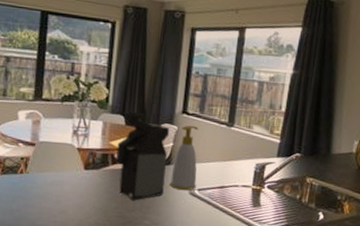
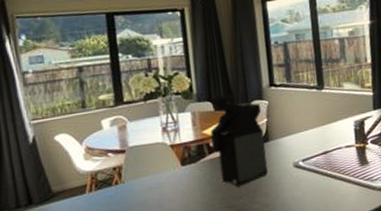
soap bottle: present [169,125,199,191] -> none [271,96,299,165]

